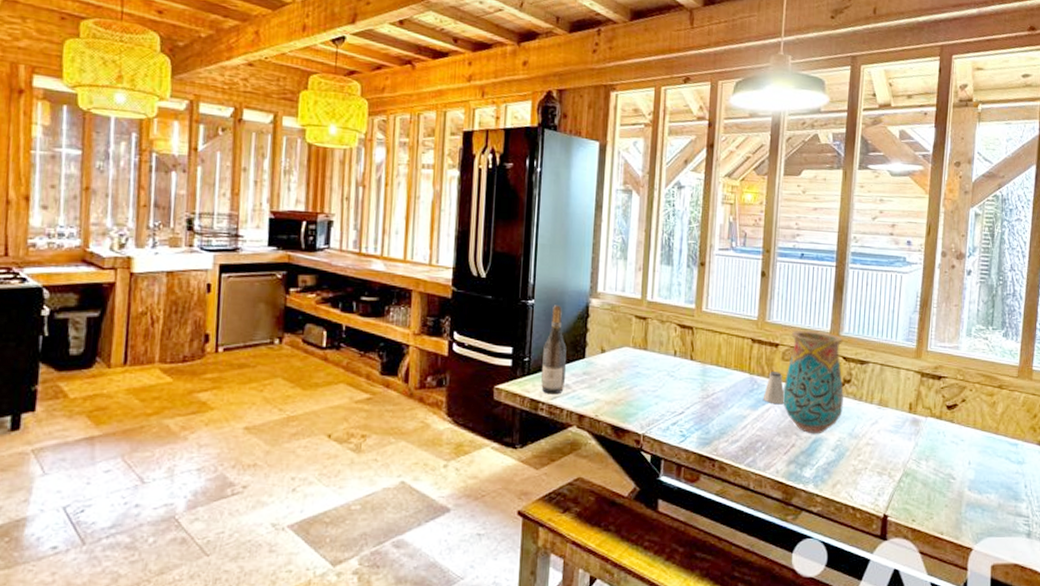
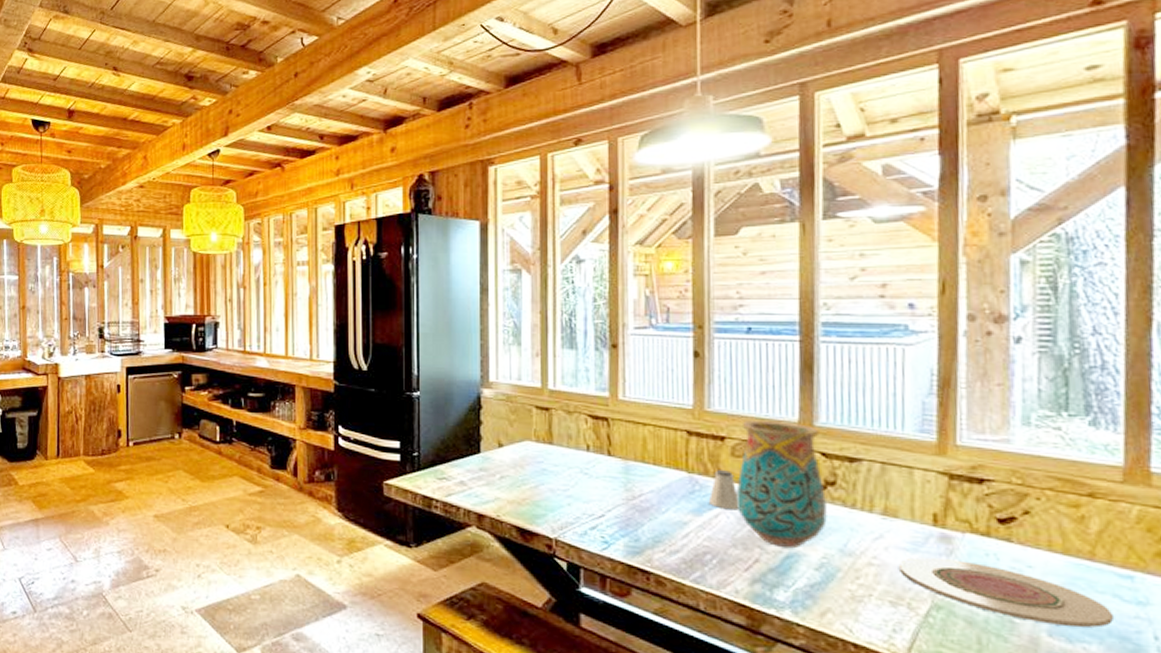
wine bottle: present [540,305,567,395] -> none [432,396,461,492]
plate: none [886,436,1004,482] -> present [899,557,1113,628]

